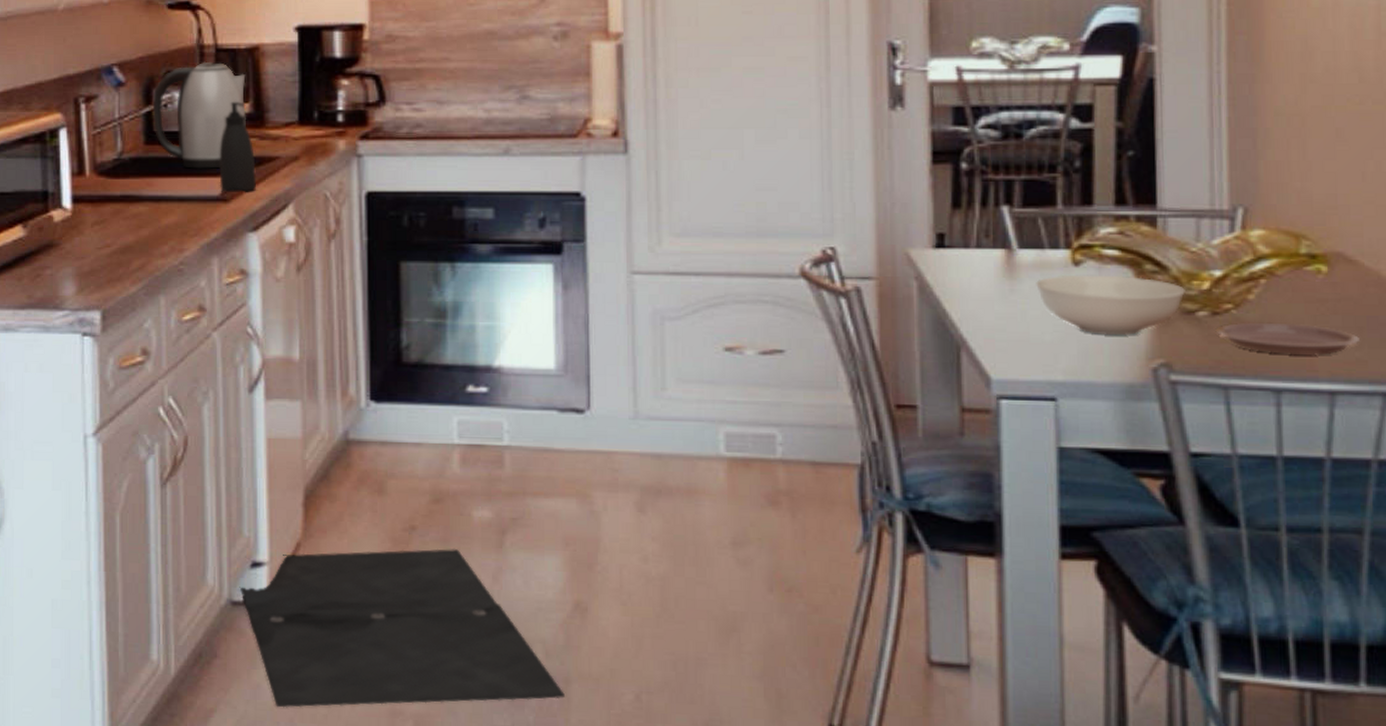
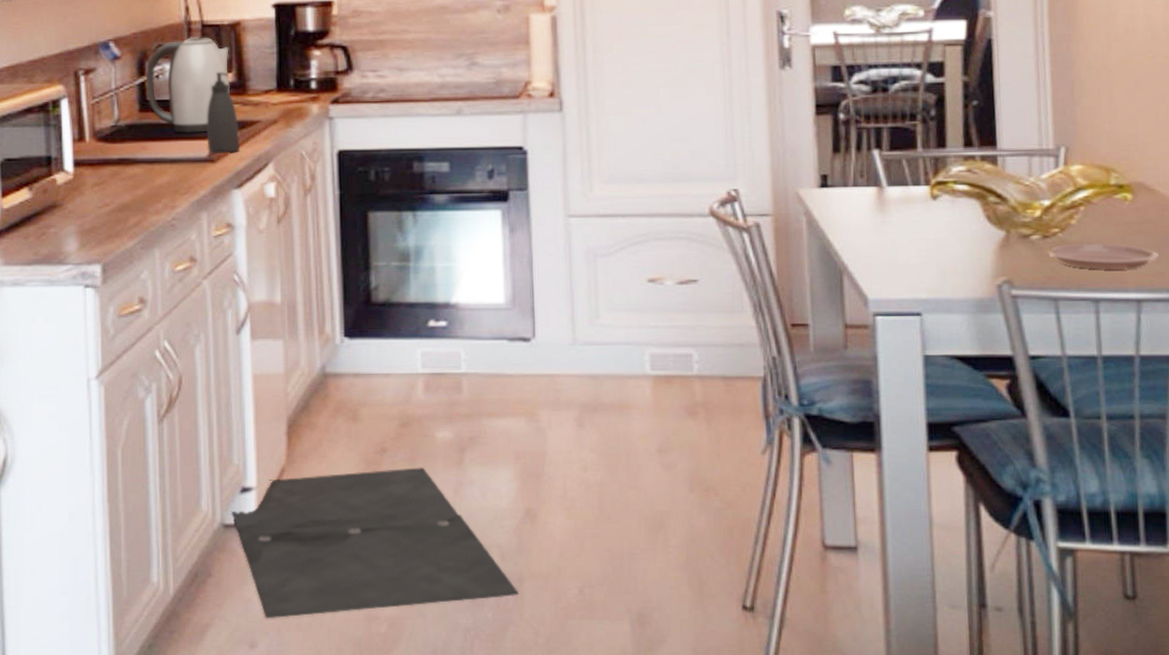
bowl: present [1036,274,1185,336] -> none [902,206,1022,259]

